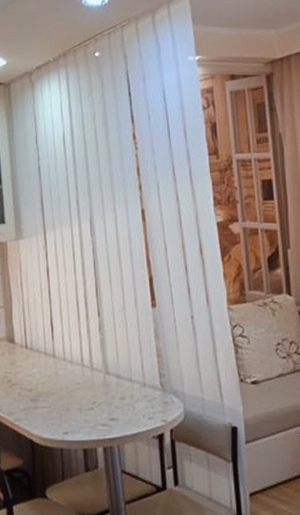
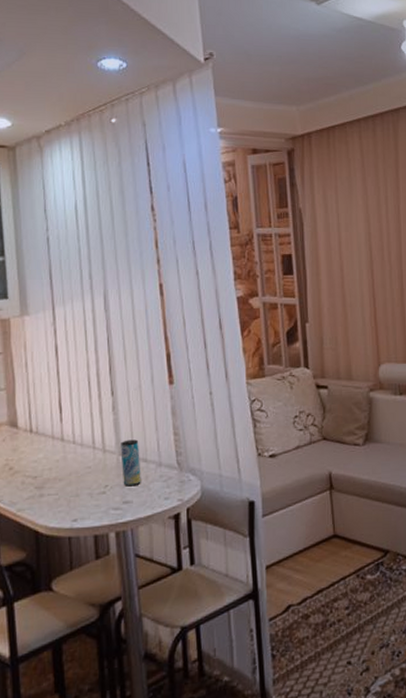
beverage can: none [107,359,127,404] -> present [120,439,141,487]

